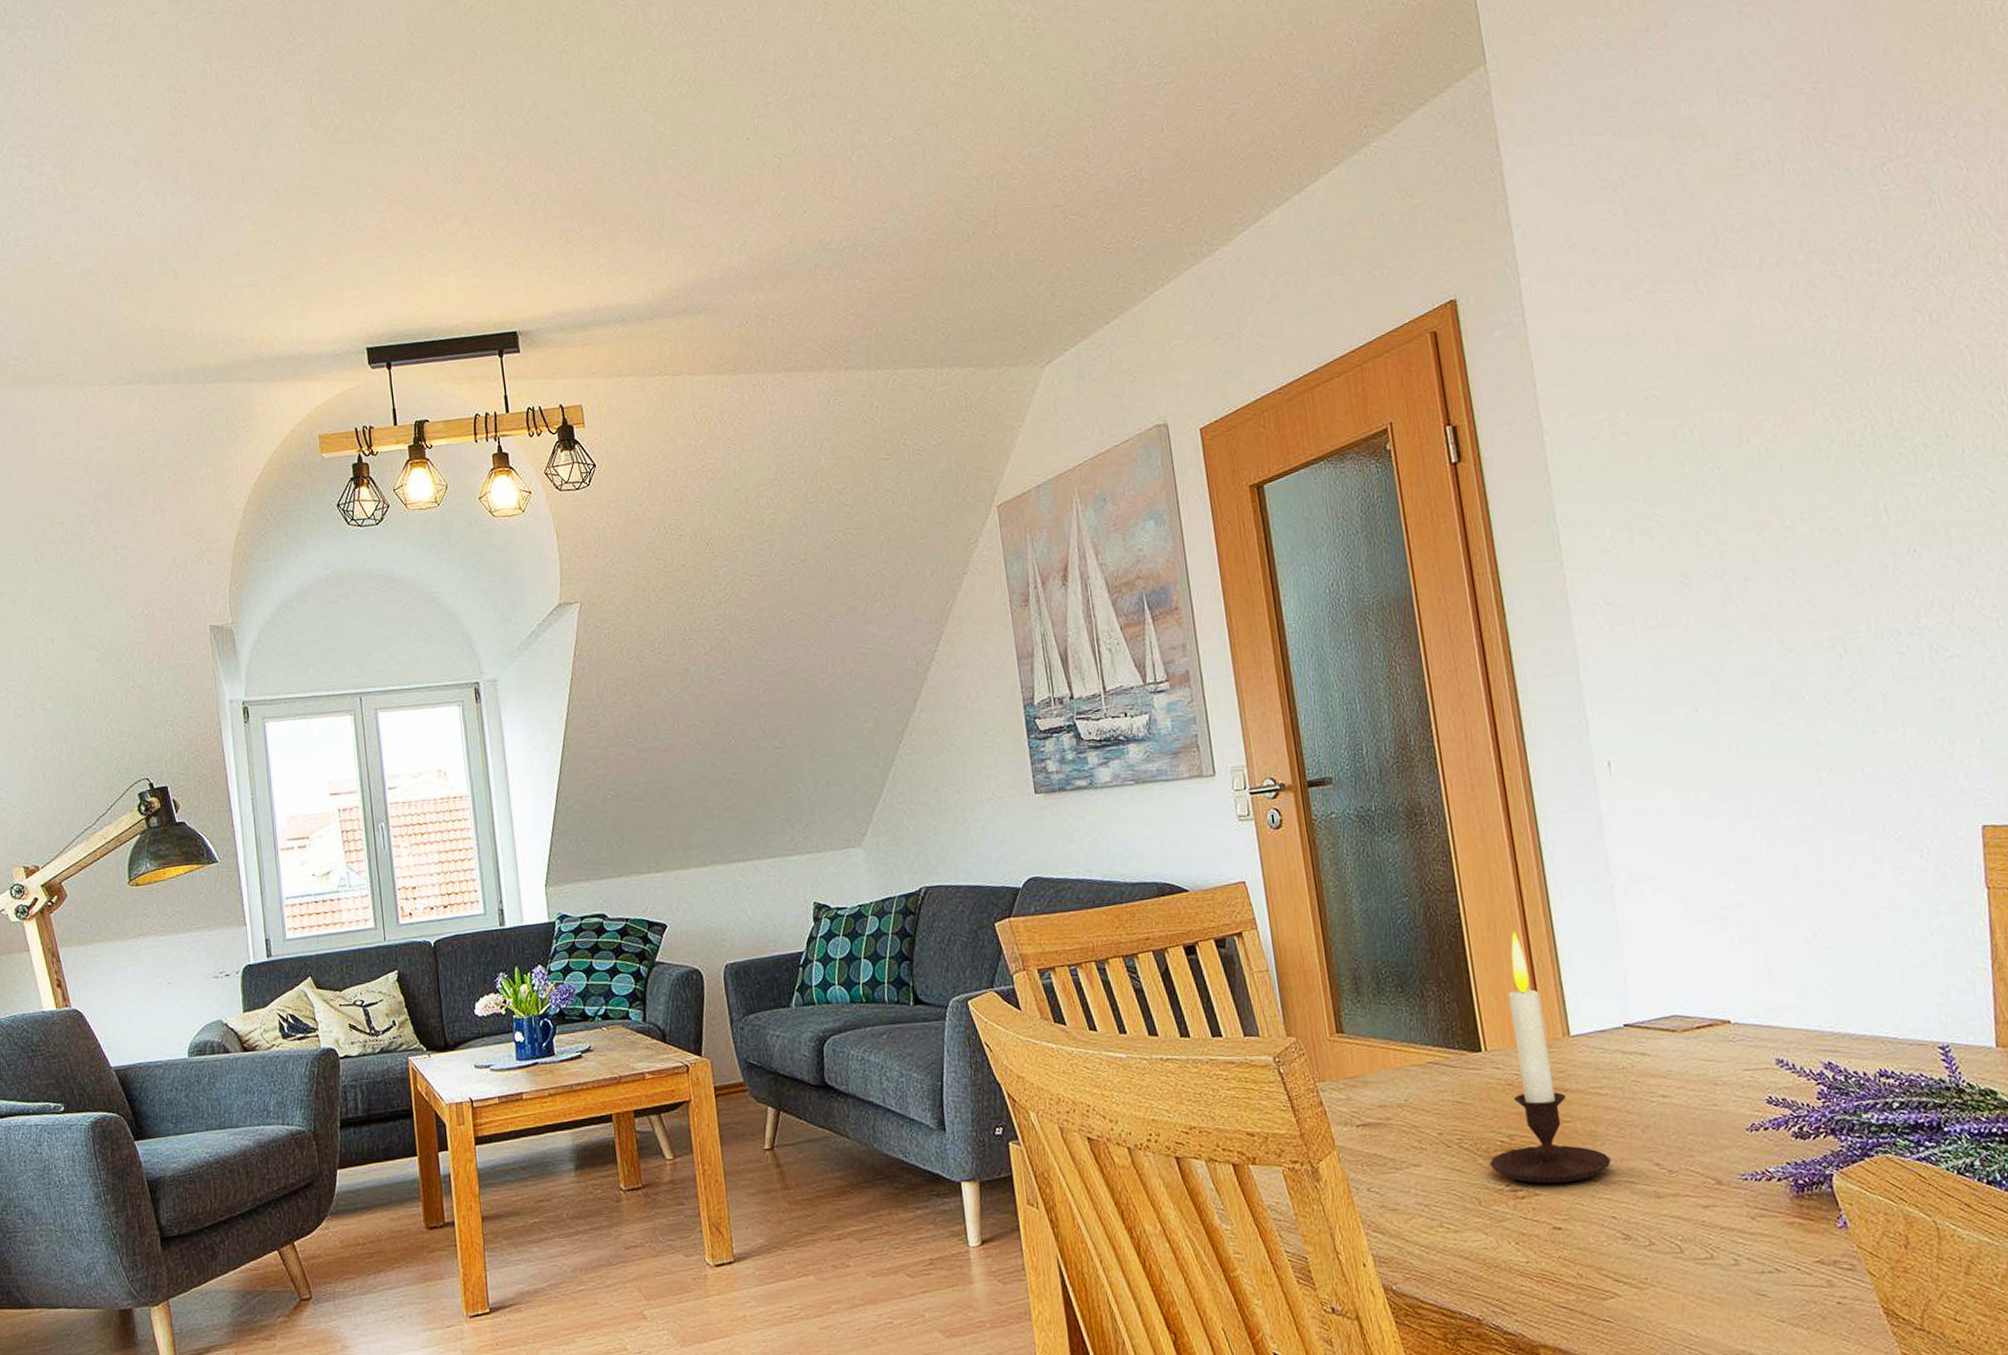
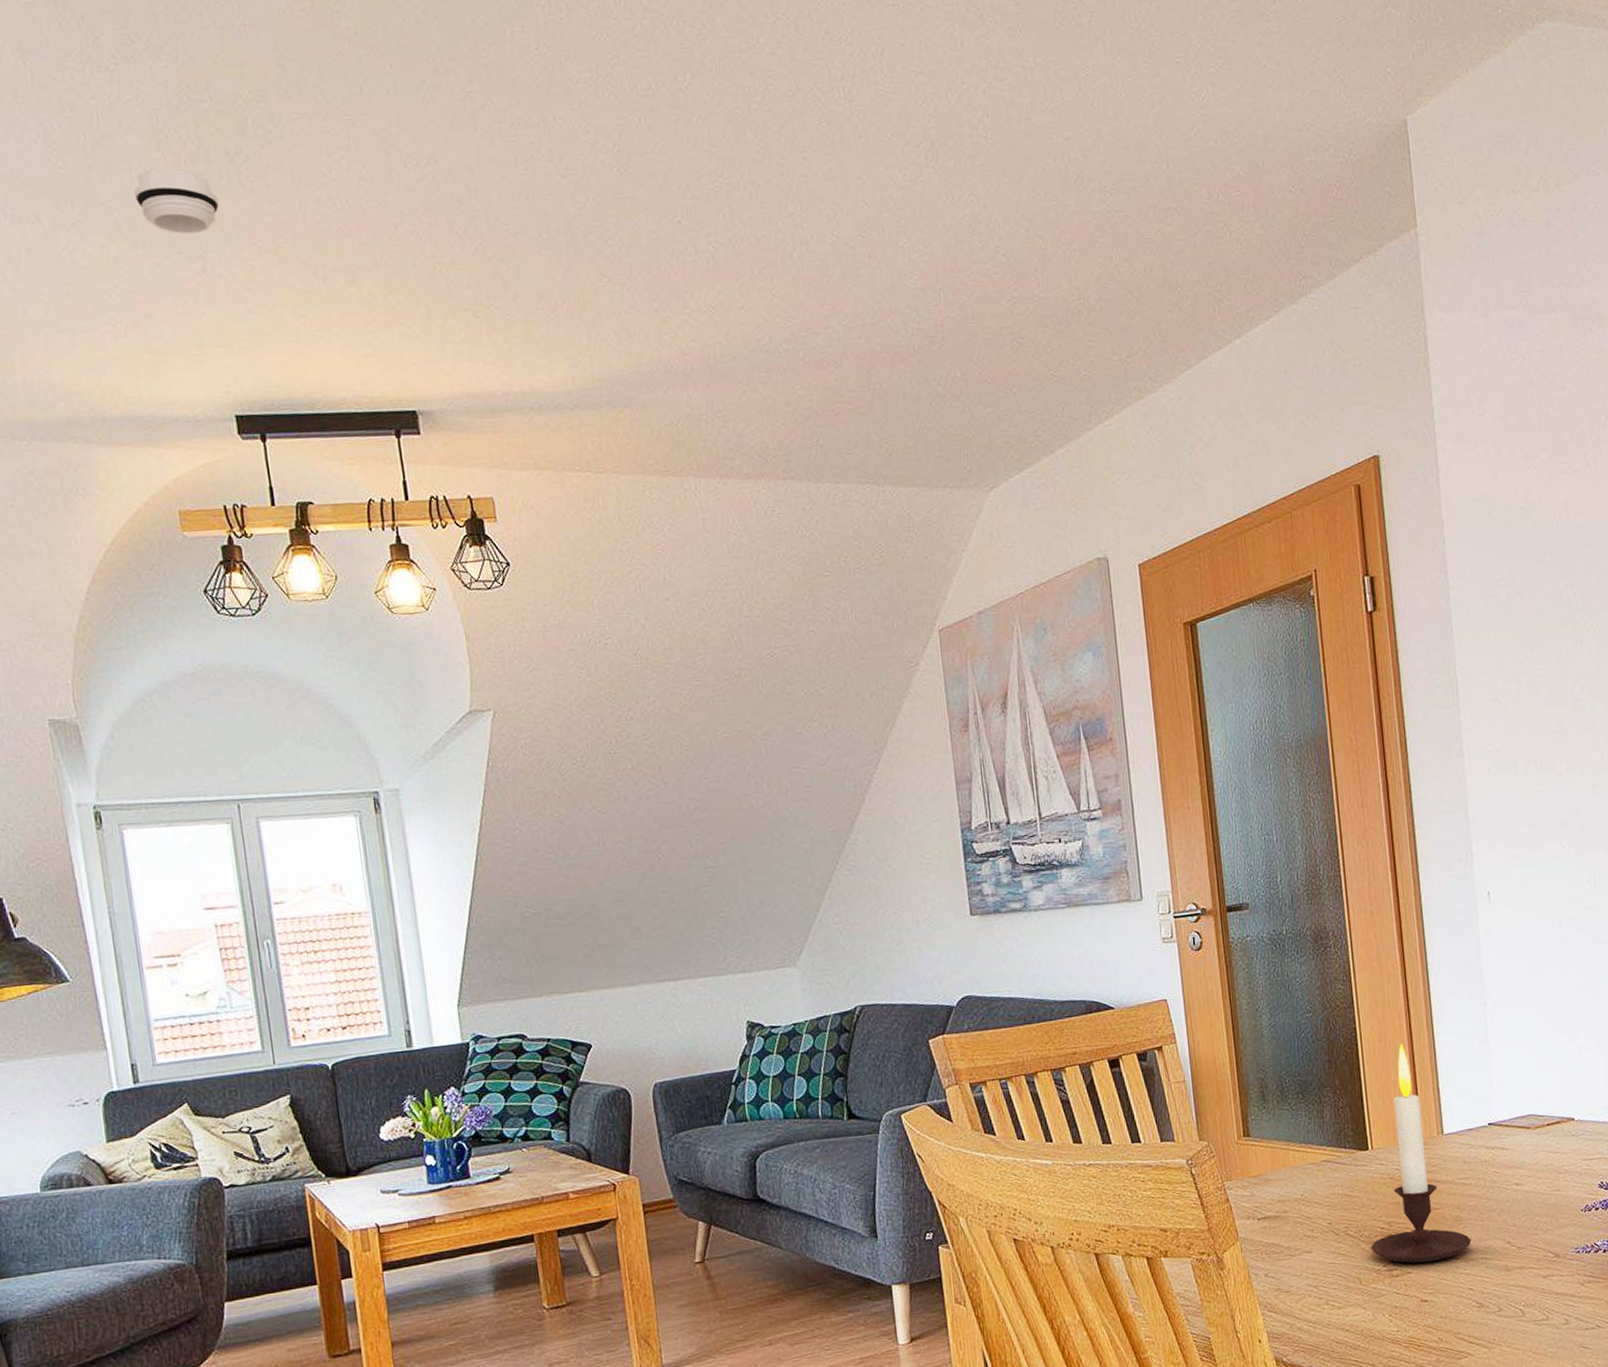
smoke detector: none [292,140,358,195] -> present [134,168,219,234]

